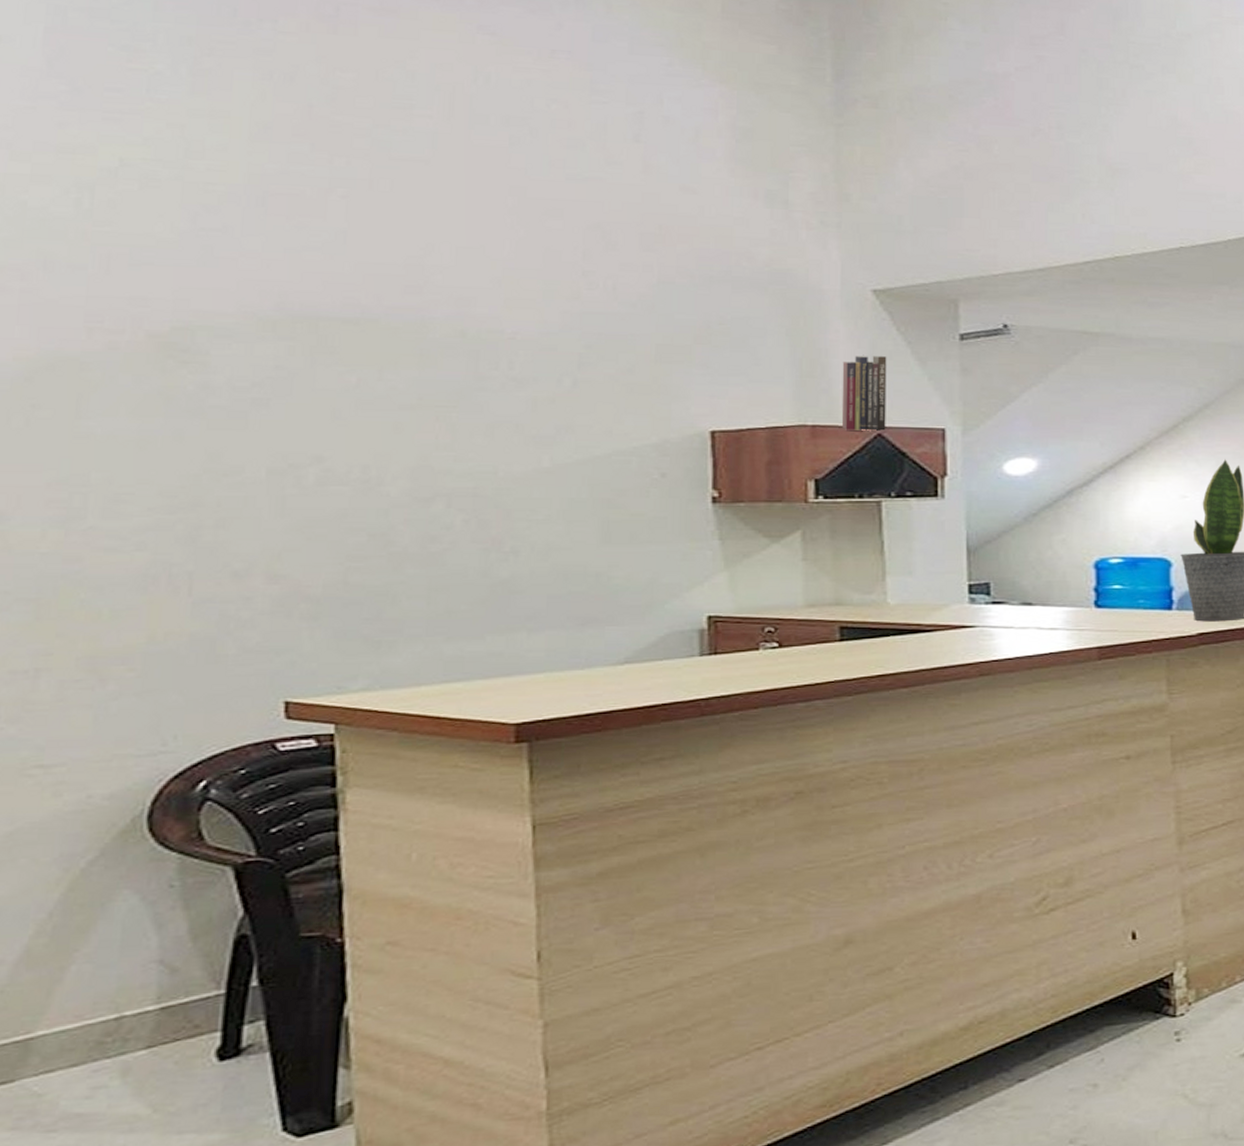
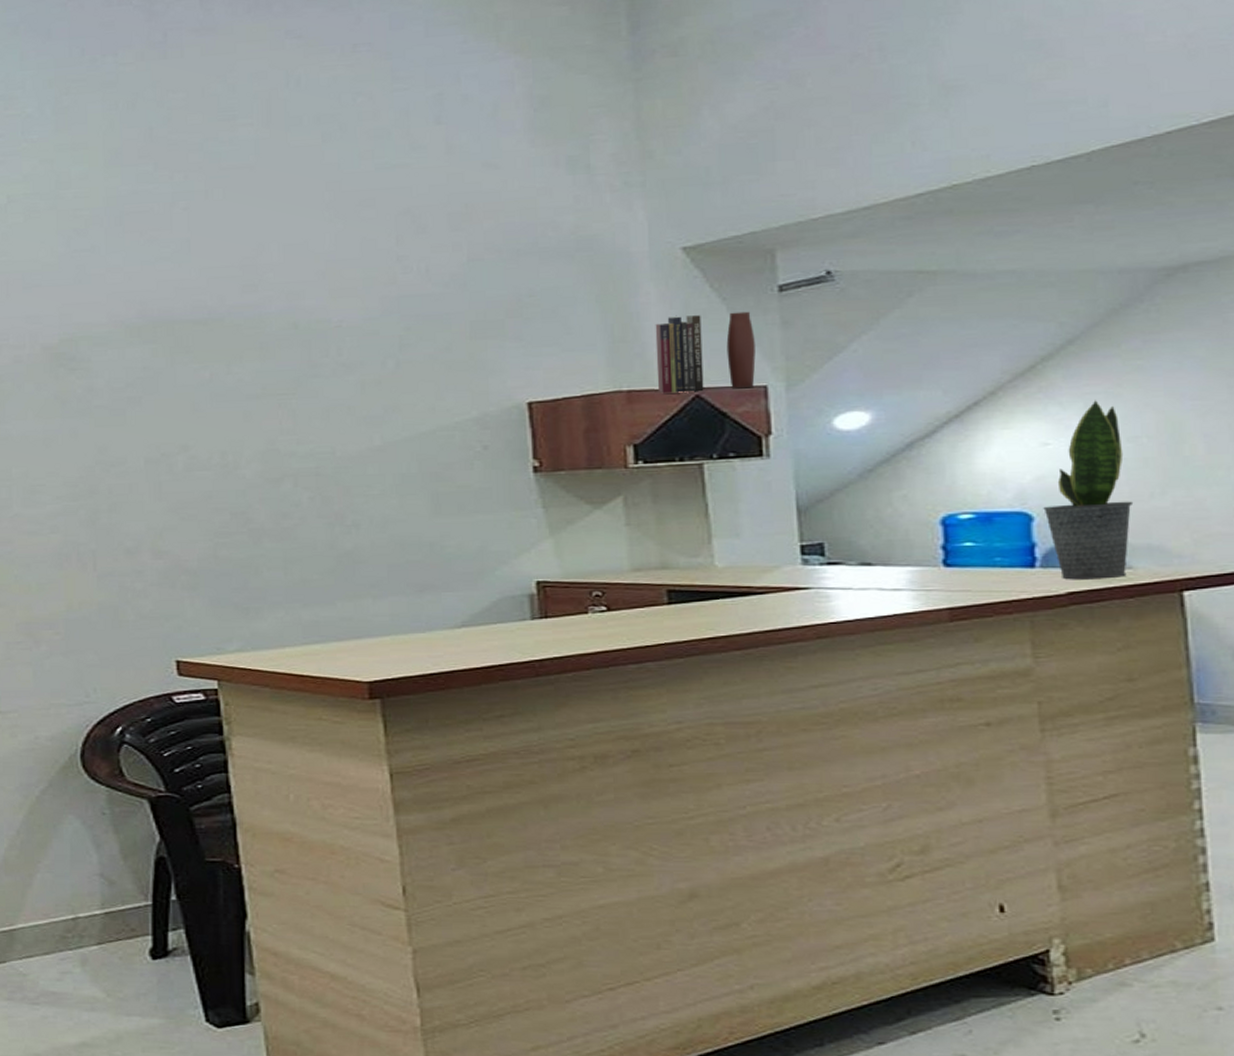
vase: none [909,356,936,430] -> present [726,311,756,389]

